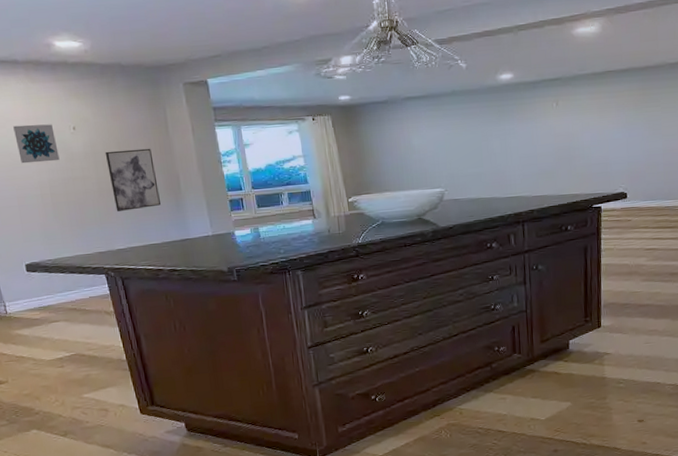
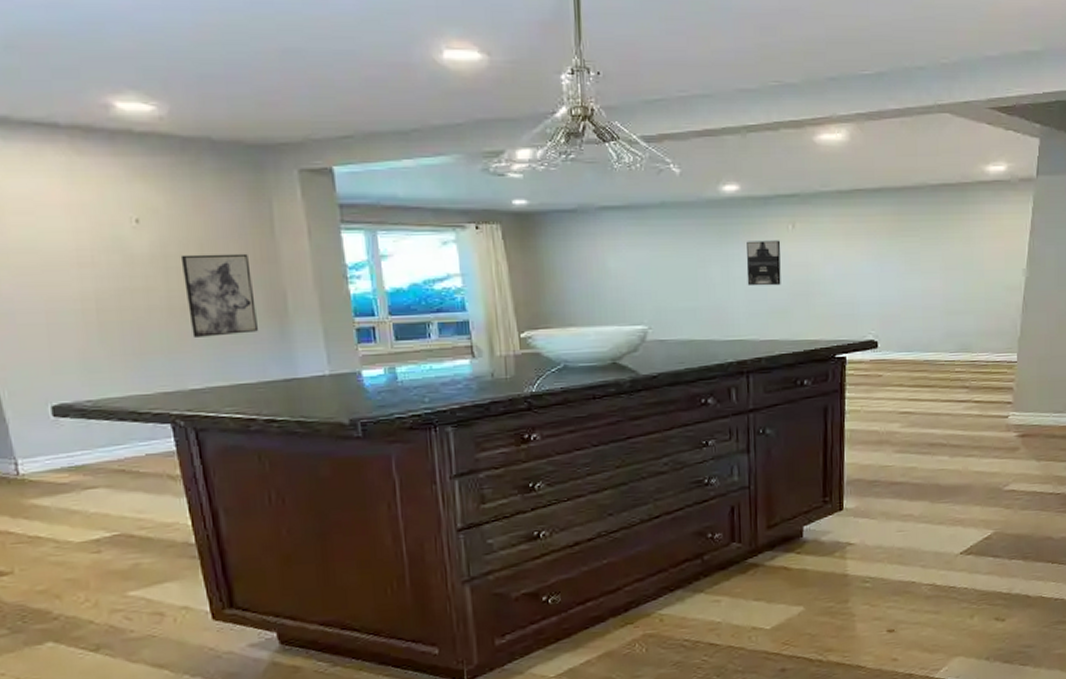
wall art: present [13,124,60,164] -> none [46,212,113,266]
wall art: none [520,116,548,154] -> present [746,240,781,286]

